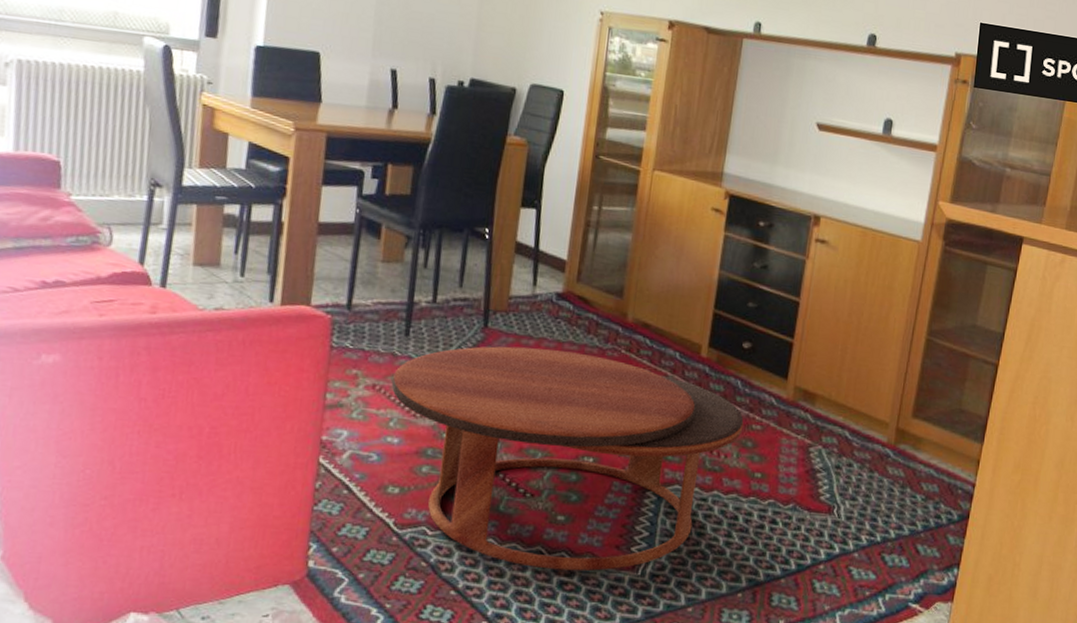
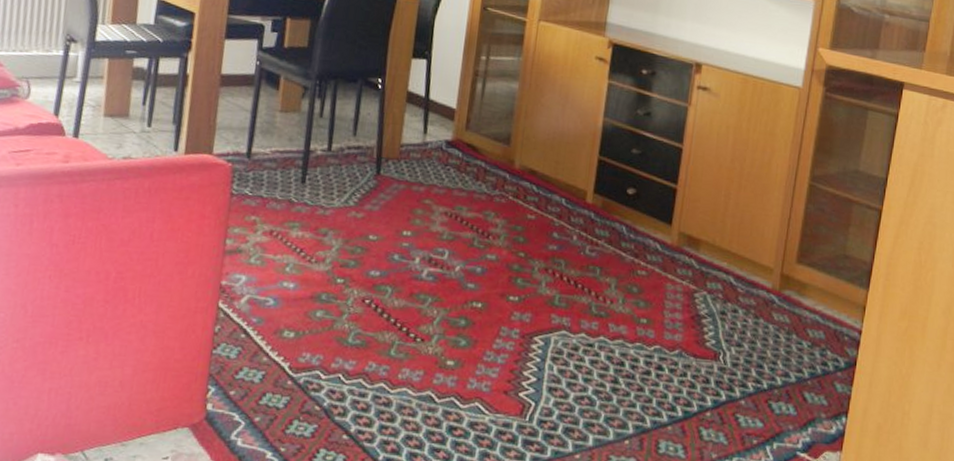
coffee table: present [391,346,744,572] -> none [288,193,629,417]

